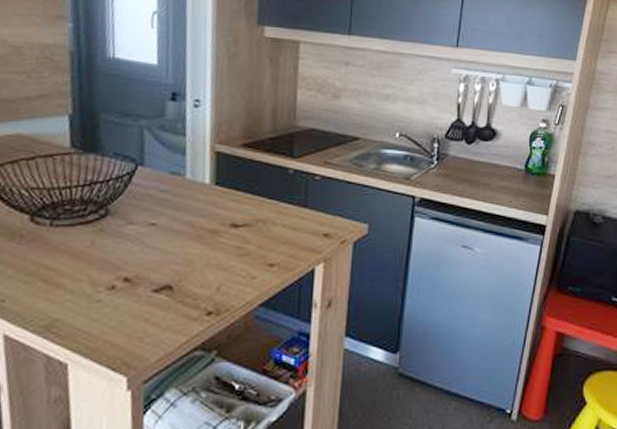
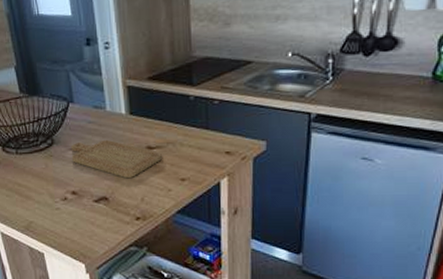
chopping board: none [130,214,249,261] -> present [70,140,162,178]

